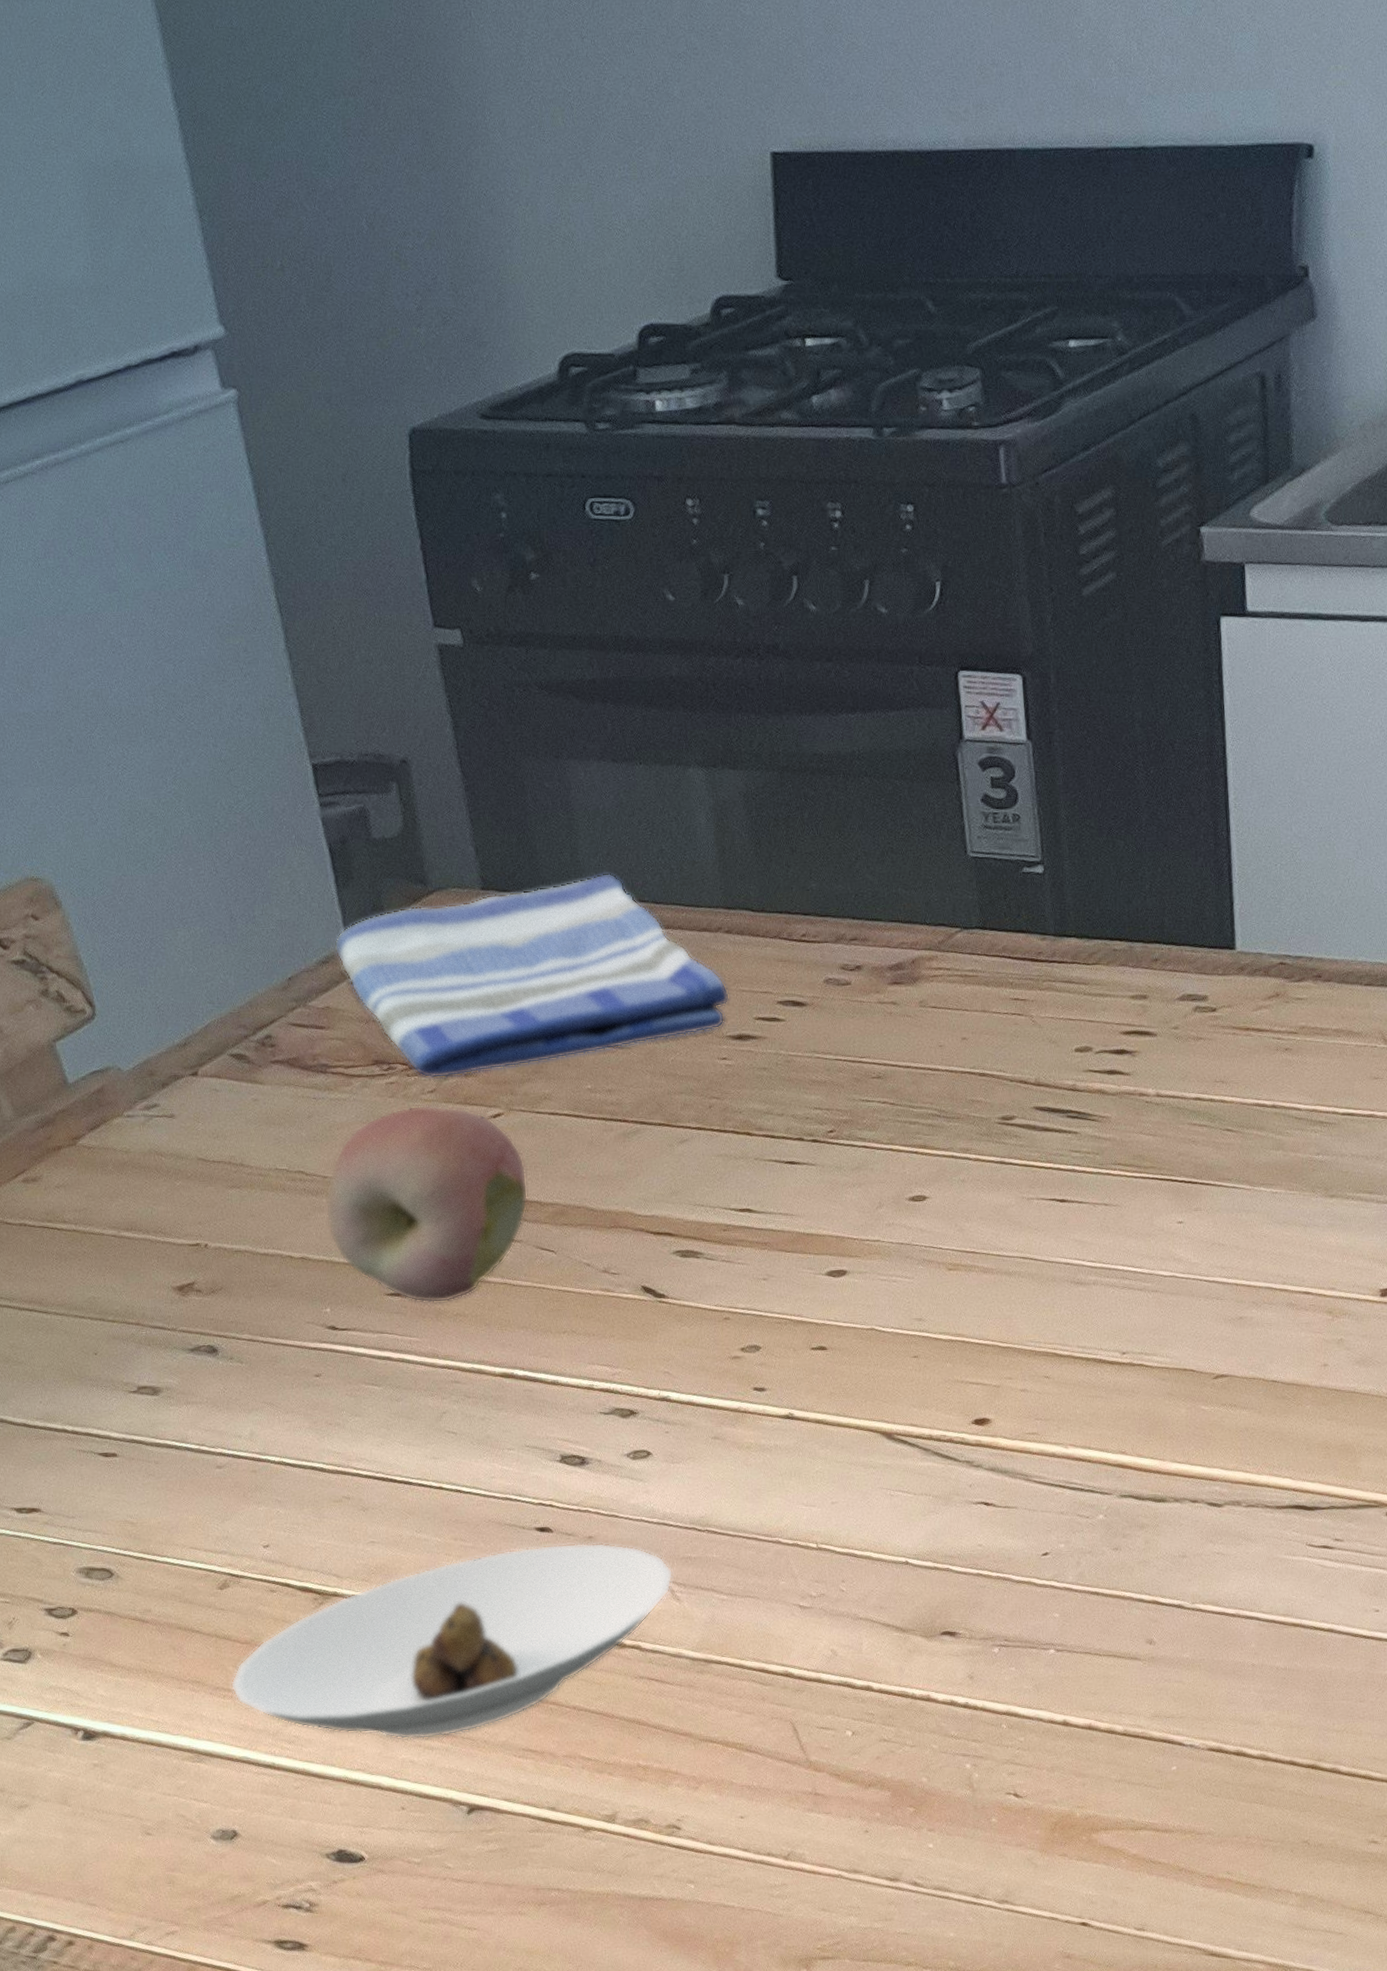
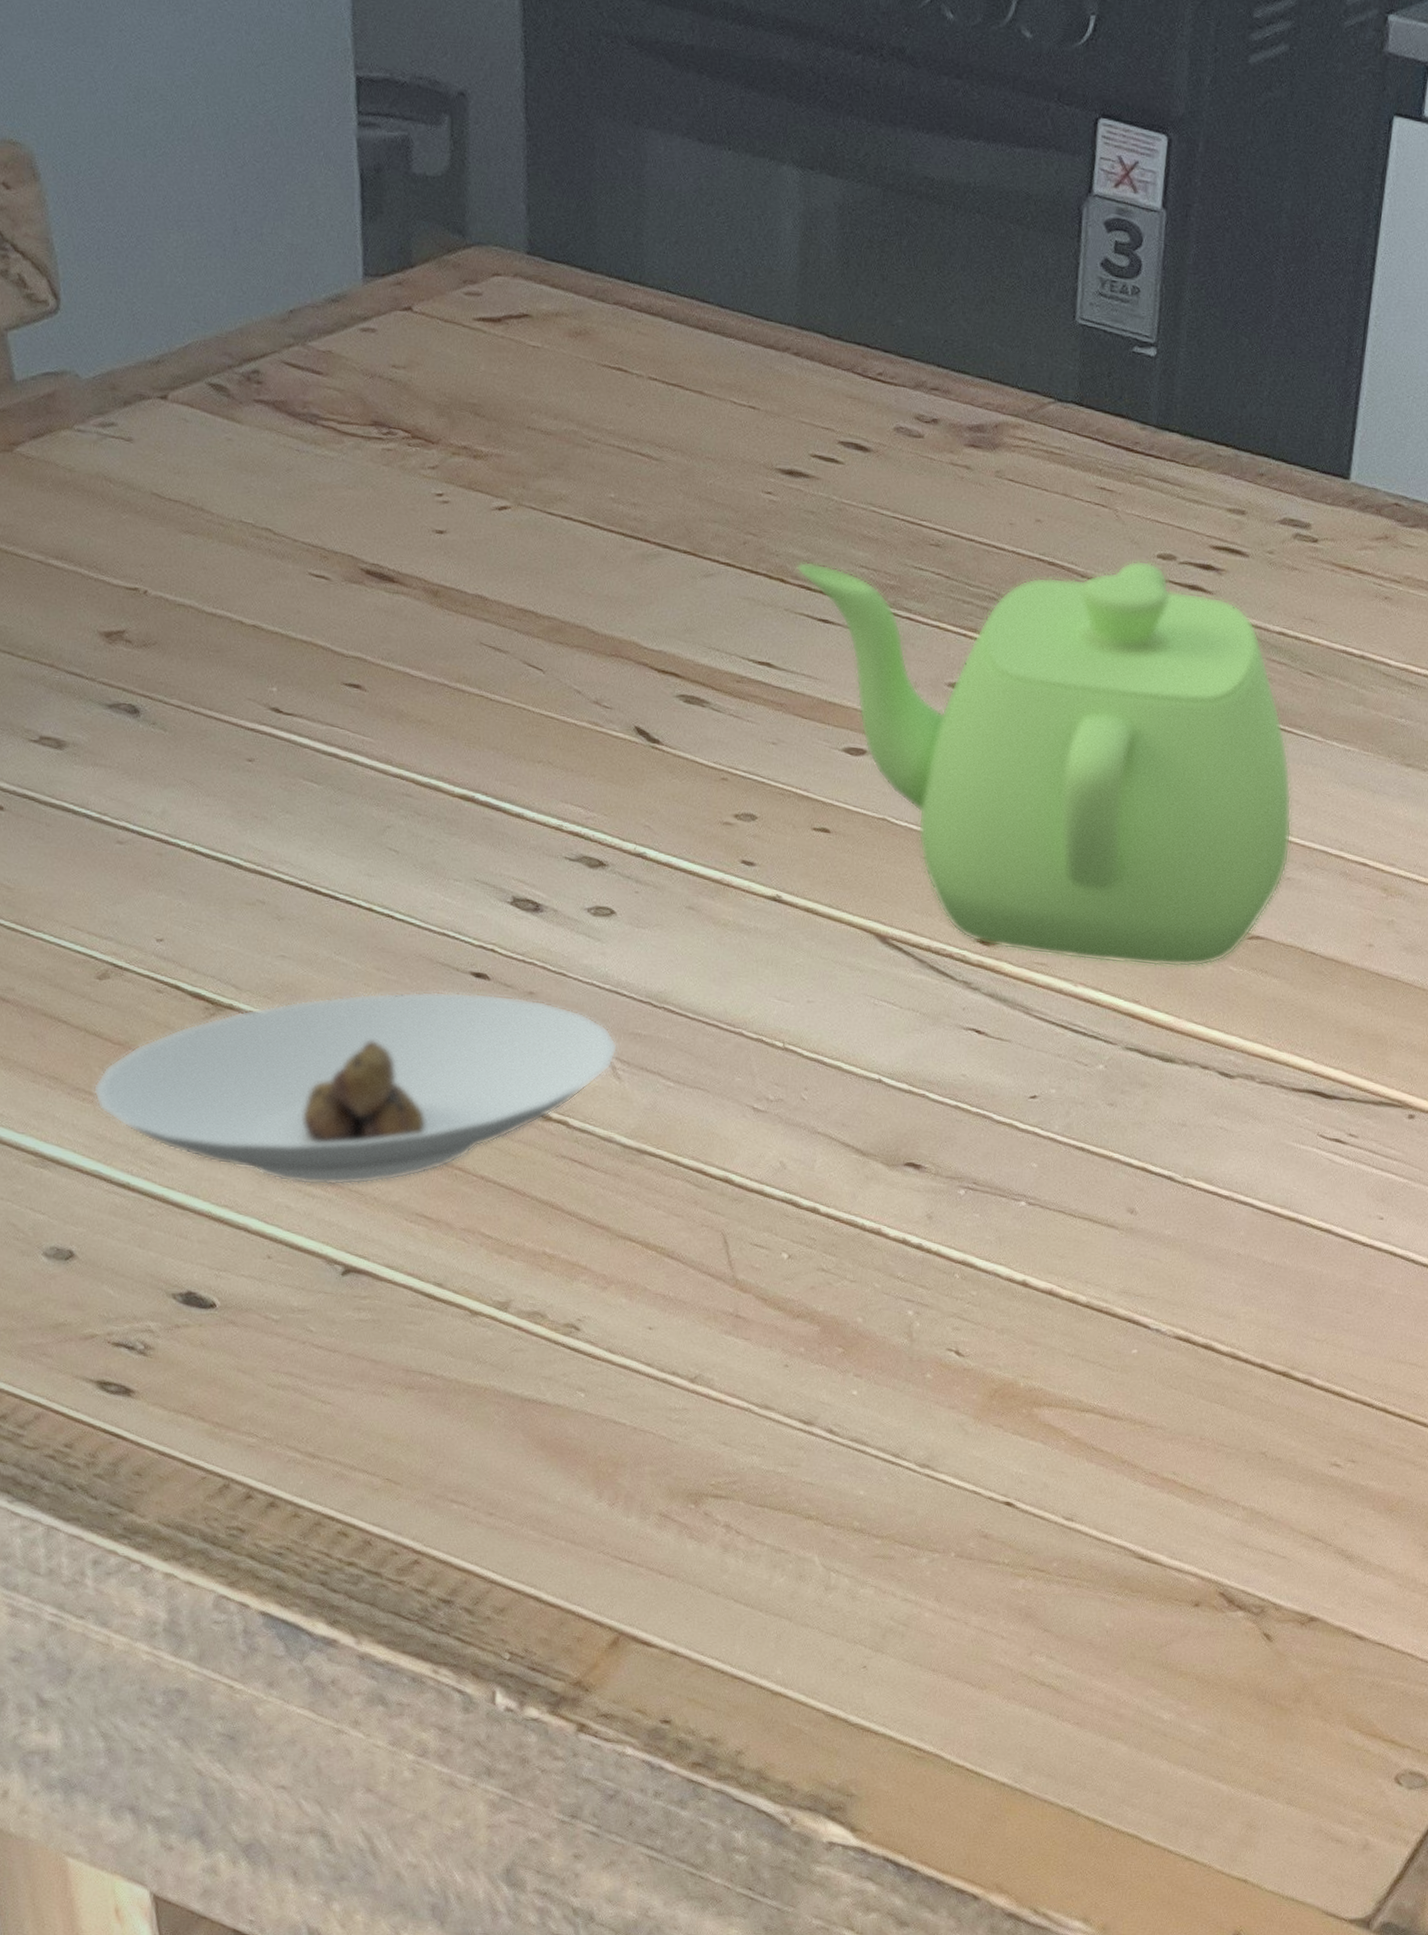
fruit: present [325,1105,528,1304] -> none [289,479,526,705]
dish towel: present [334,872,730,1079] -> none [348,257,787,460]
teapot: none [758,1056,1239,1426] -> present [796,560,1292,968]

